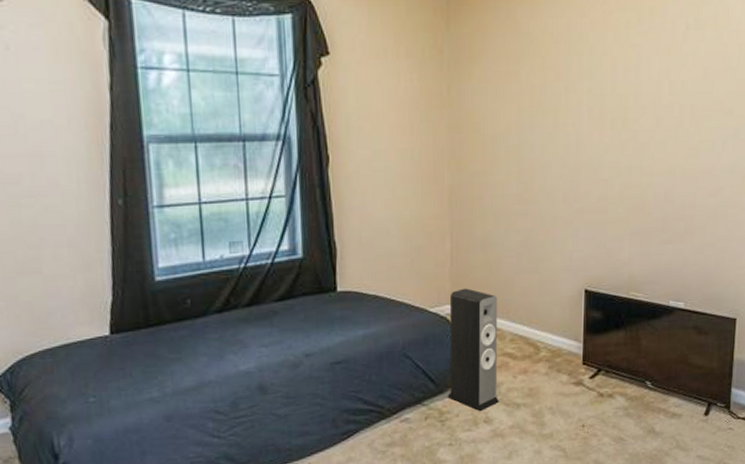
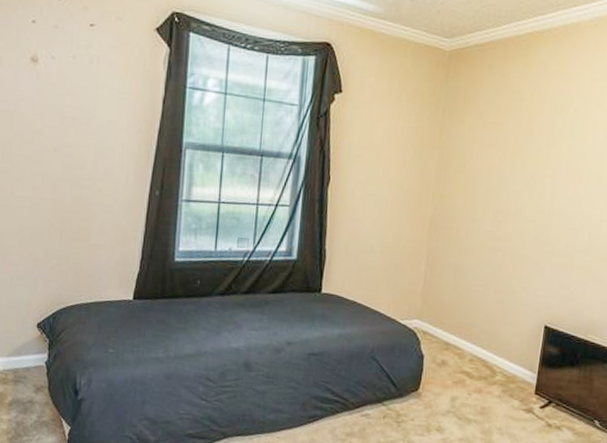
speaker: present [447,288,499,412] -> none [406,307,463,421]

